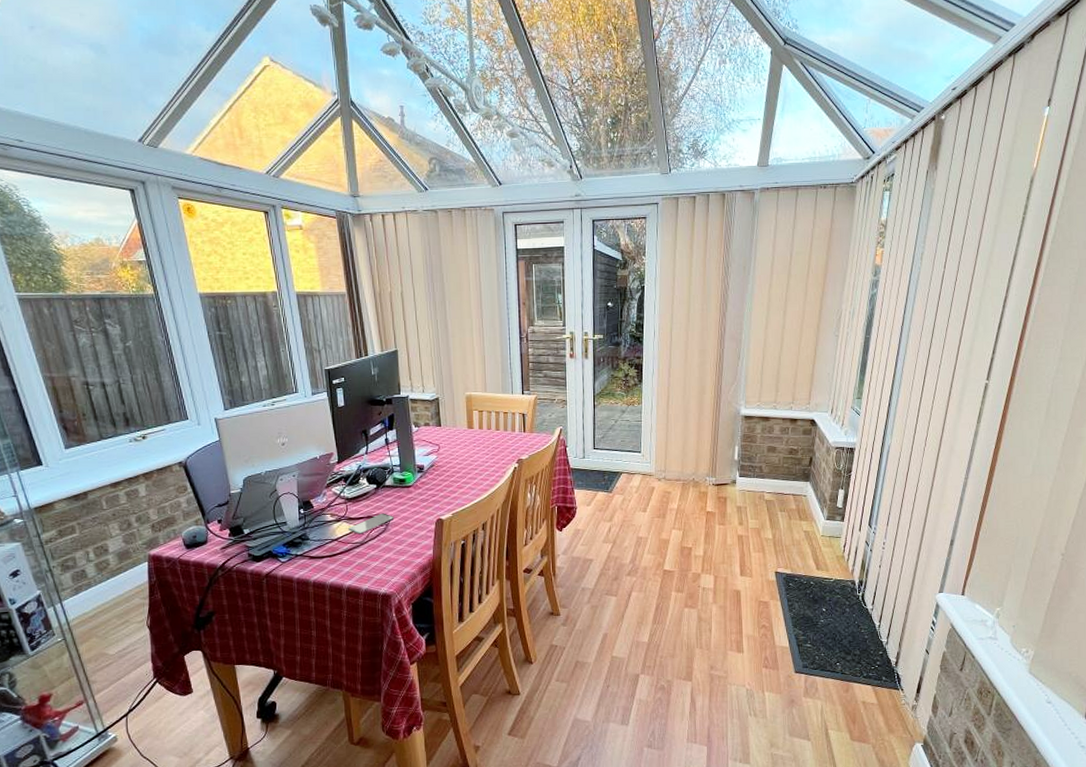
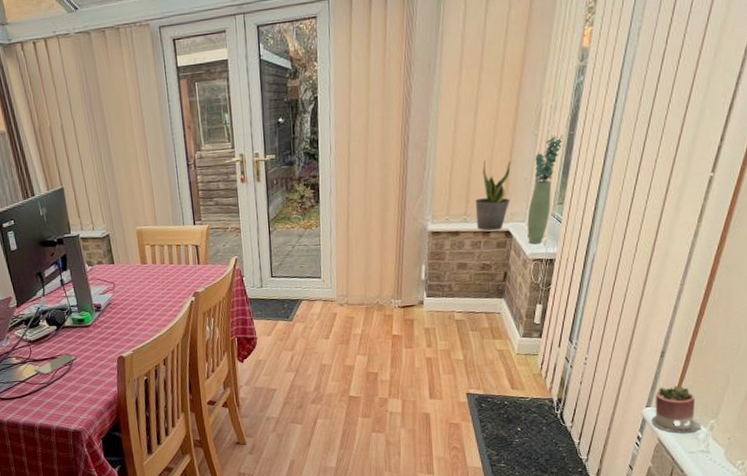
potted plant: none [784,355,815,419] -> present [475,160,511,231]
vase: none [830,337,862,434] -> present [527,134,564,244]
succulent planter: none [944,573,989,621] -> present [651,386,702,434]

